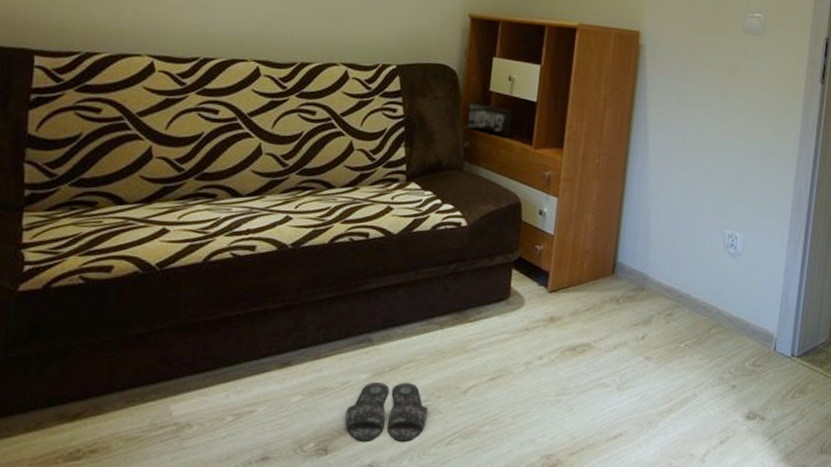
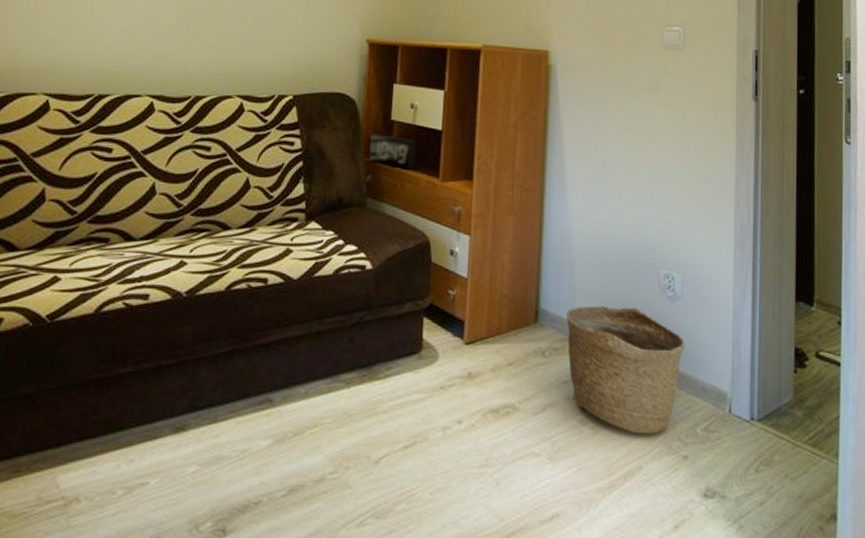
slippers: present [345,382,429,442] -> none [245,450,336,522]
basket: none [639,260,741,368] -> present [567,306,684,435]

